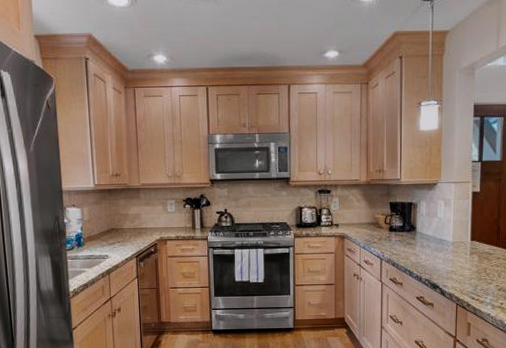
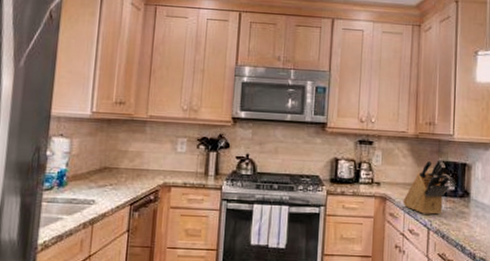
knife block: none [359,200,398,247] -> present [403,158,450,215]

